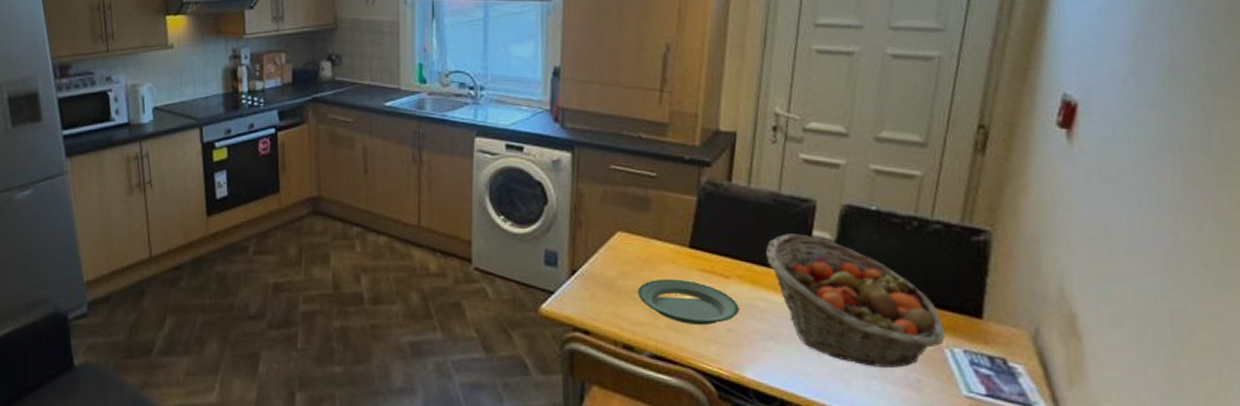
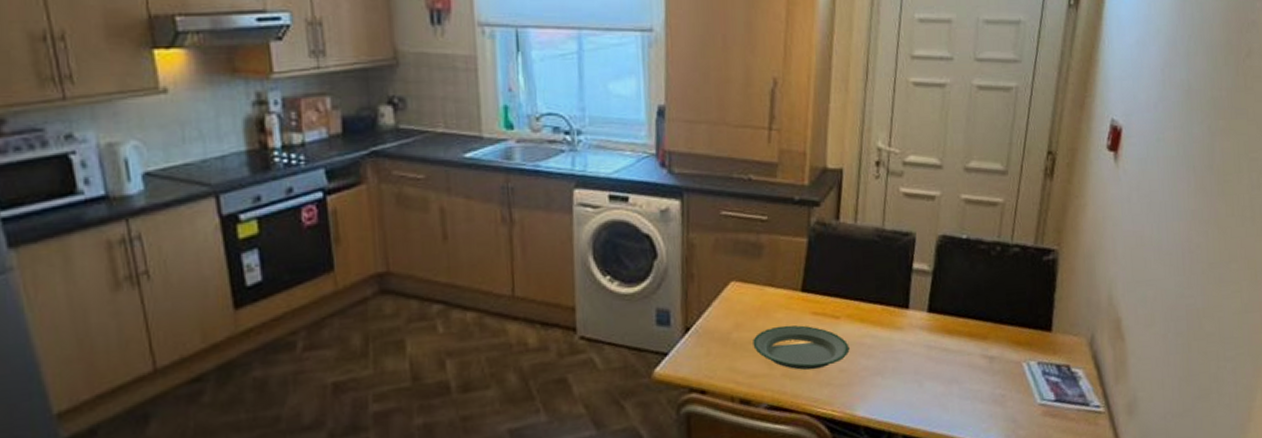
fruit basket: present [766,234,946,368] -> none [872,268,1024,389]

